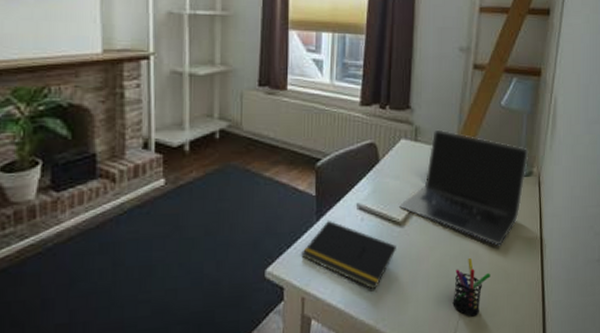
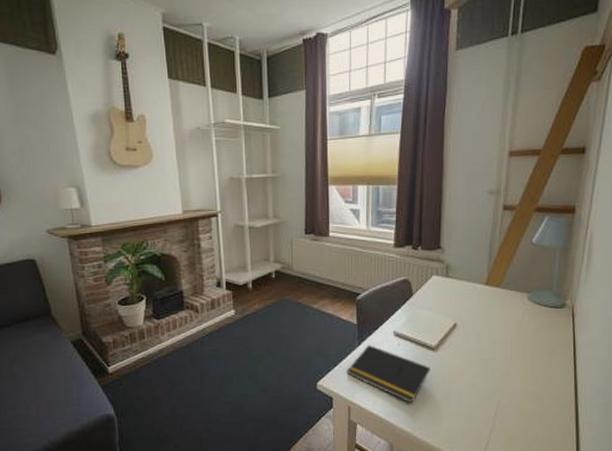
laptop: present [399,129,529,246] -> none [432,266,562,371]
pen holder: present [453,258,490,317] -> none [485,381,522,431]

